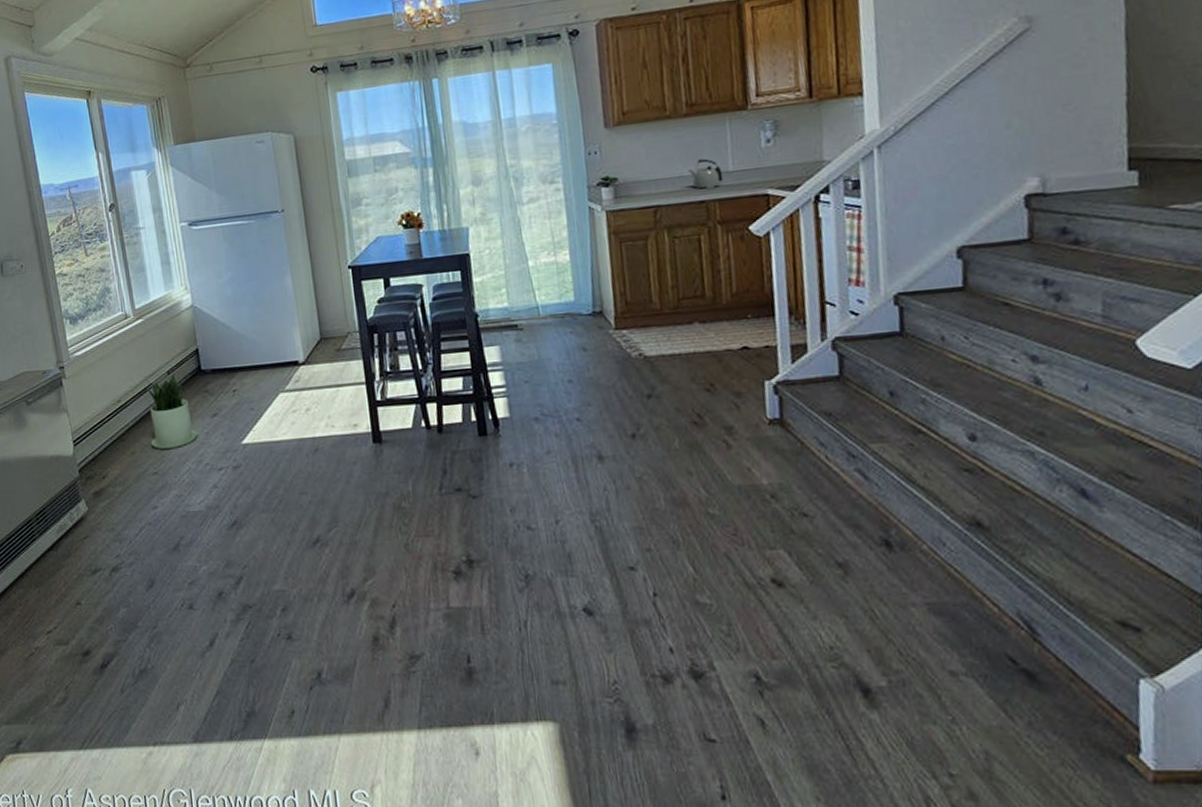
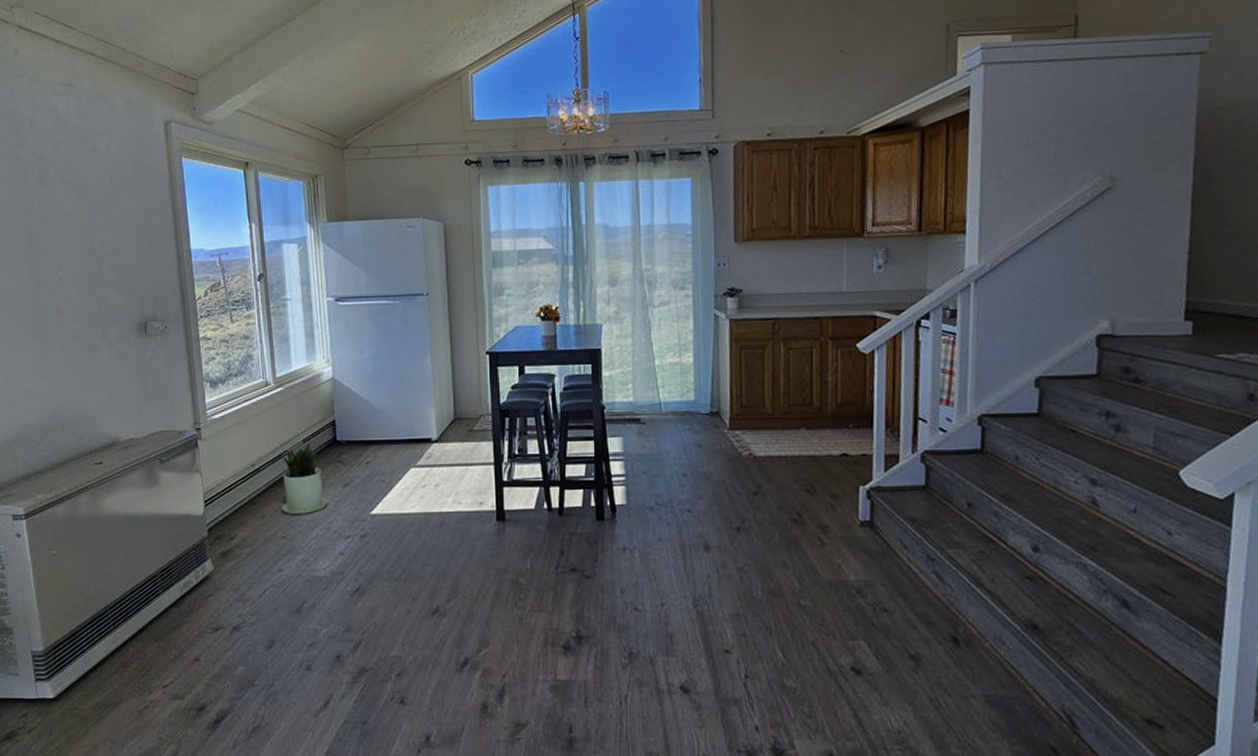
kettle: present [688,158,724,189] -> none [807,278,837,306]

